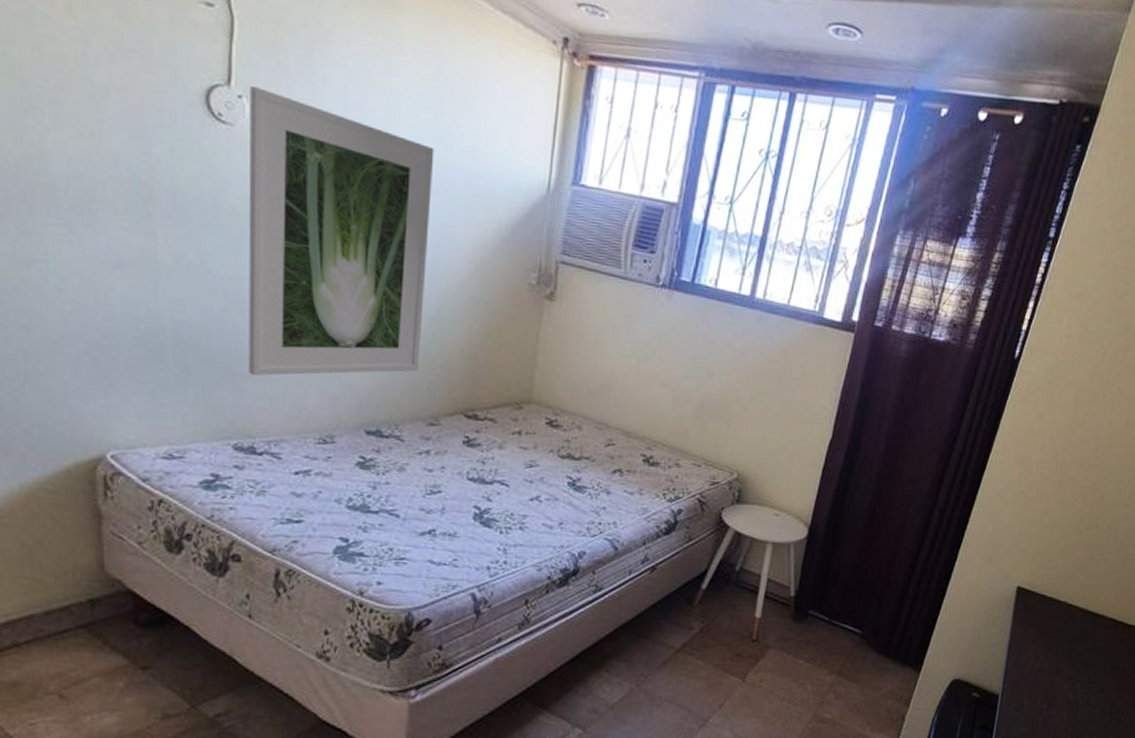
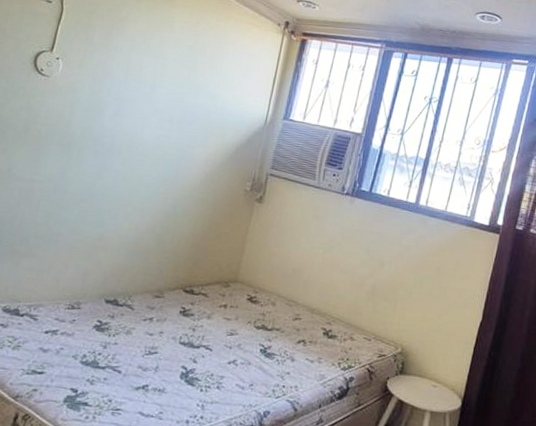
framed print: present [248,86,435,376] -> none [26,52,186,255]

